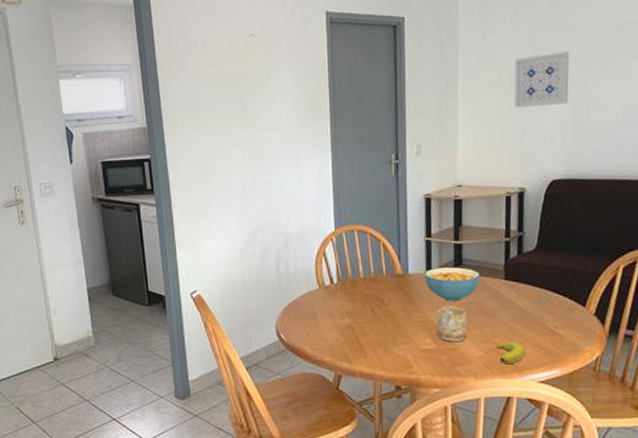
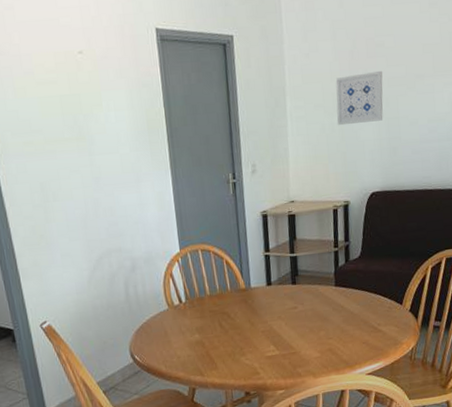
cereal bowl: present [425,267,480,301] -> none [265,278,314,310]
mug: present [436,306,468,342] -> none [278,314,305,347]
banana: present [497,341,525,363] -> none [331,341,354,361]

